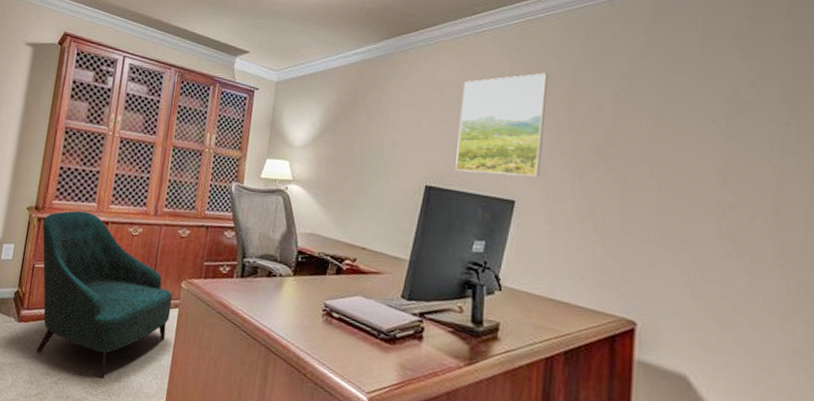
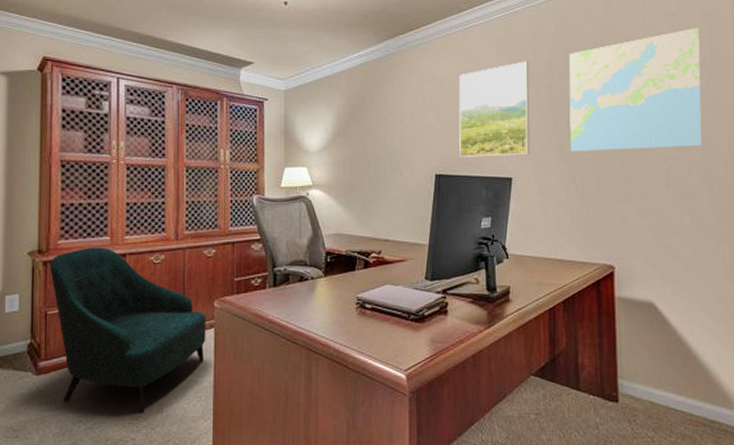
map: none [591,50,780,194] -> present [569,27,702,151]

